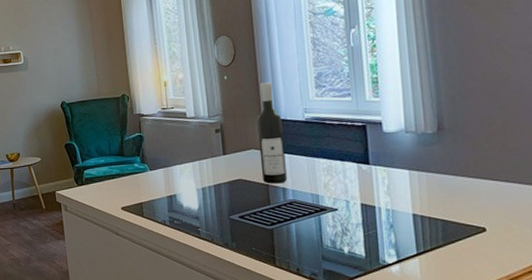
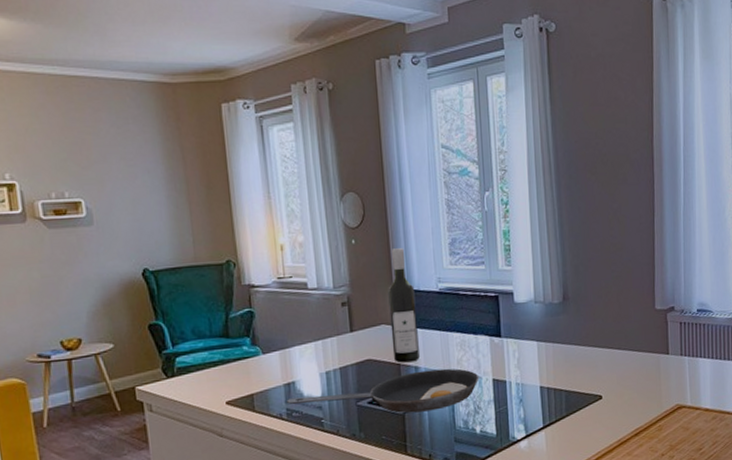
frying pan: none [169,191,347,229] -> present [287,368,480,414]

